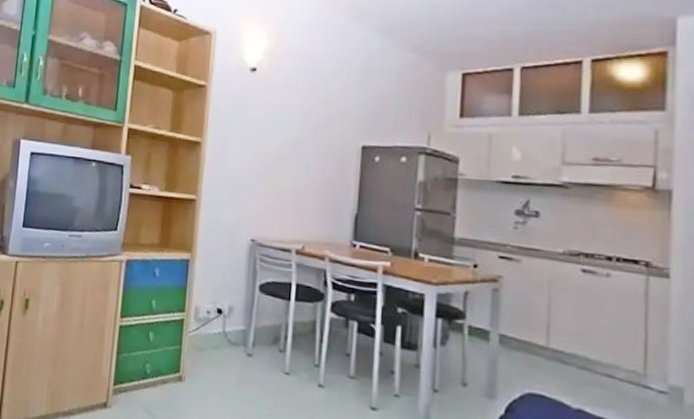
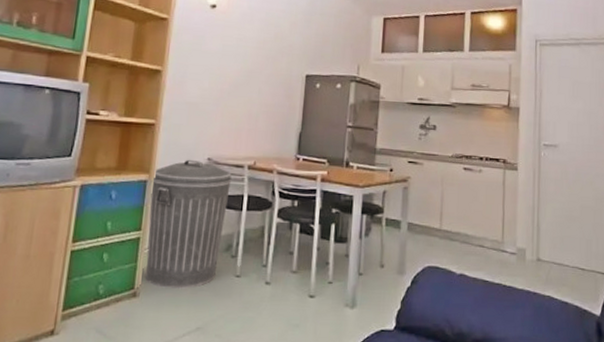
trash can: none [190,239,278,380] -> present [145,159,232,289]

